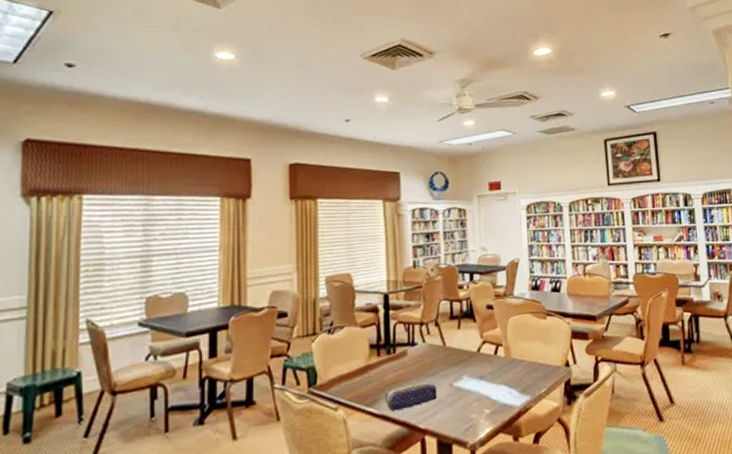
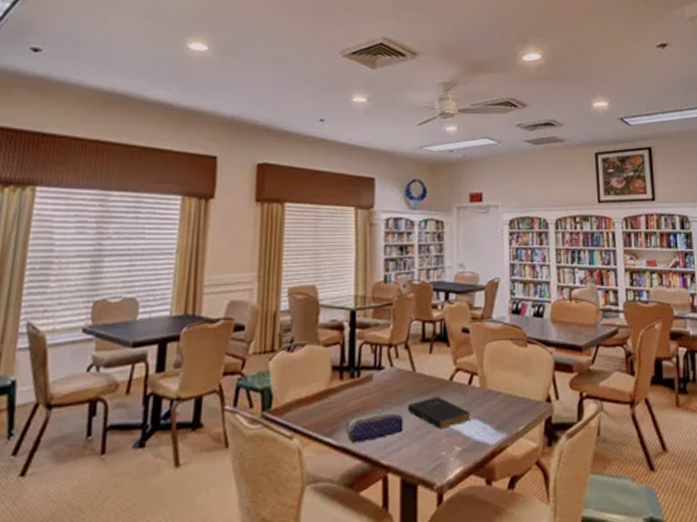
book: none [441,366,498,395] -> present [408,396,471,429]

